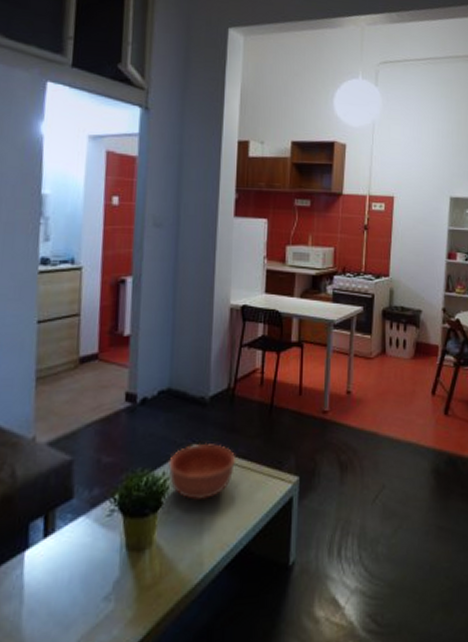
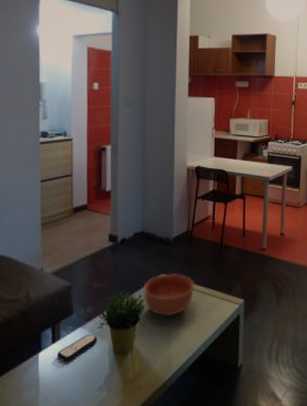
remote control: none [48,525,106,562] -> present [56,334,98,362]

